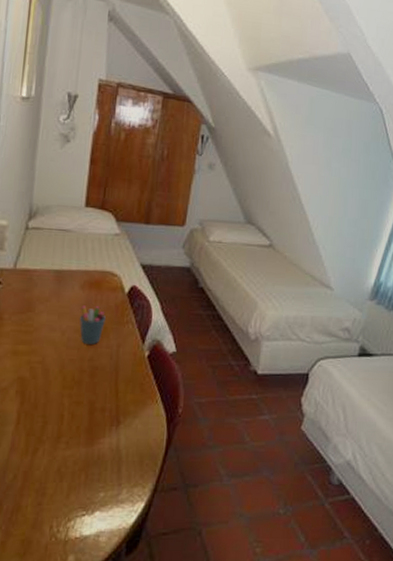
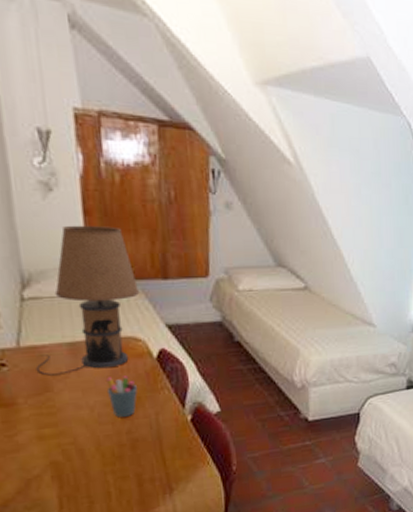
table lamp: none [24,170,124,298] -> present [36,225,140,376]

